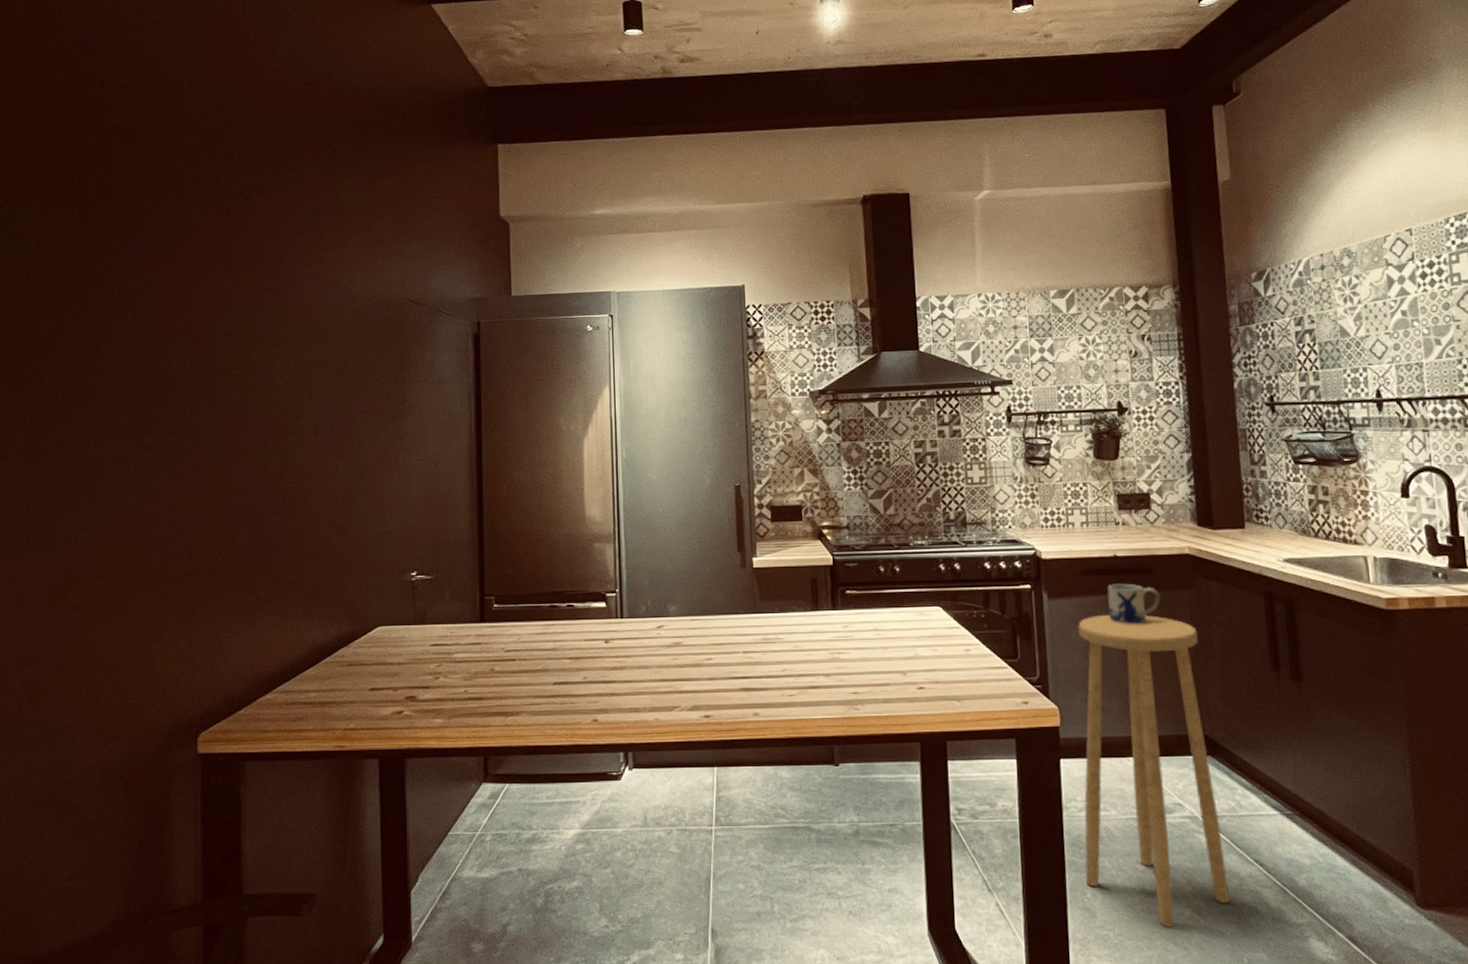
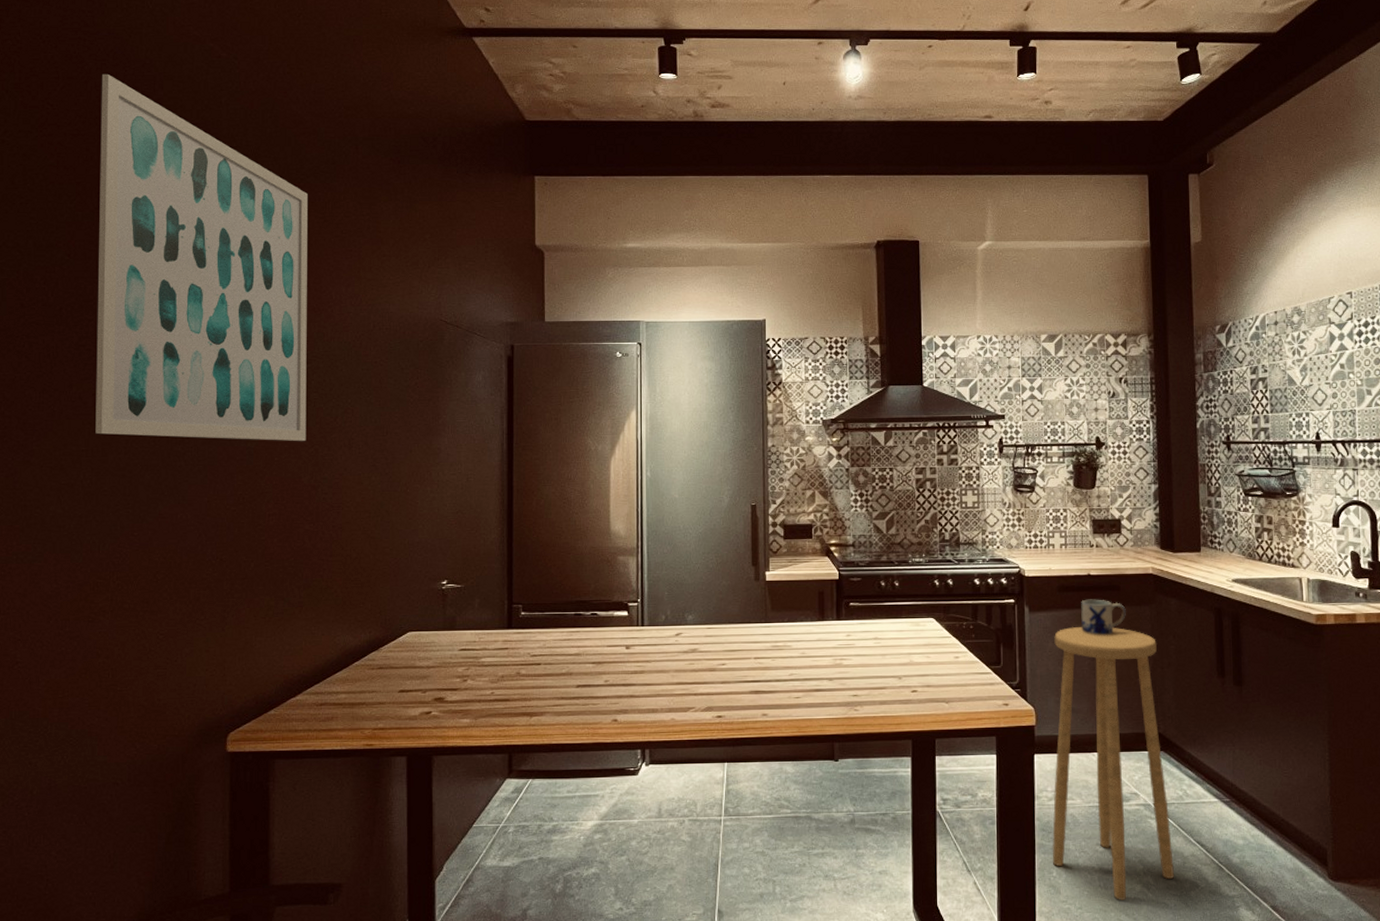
wall art: none [66,63,272,429] -> present [95,73,308,442]

